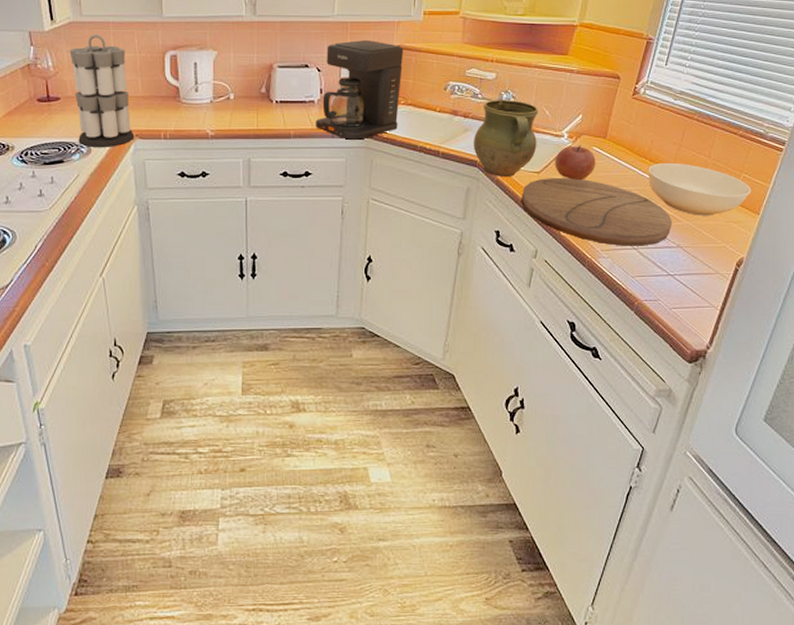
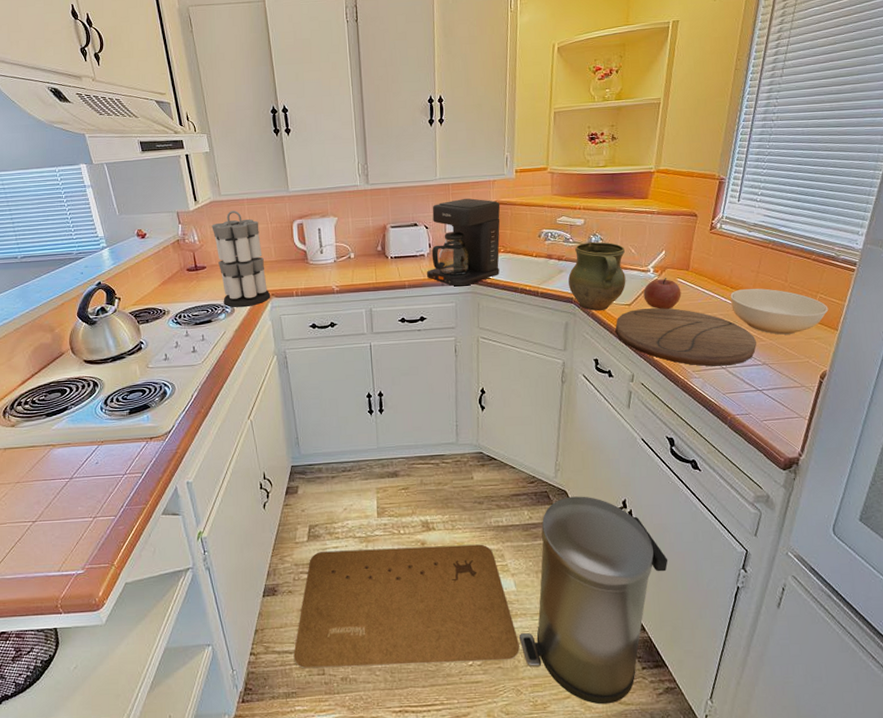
doormat: none [137,429,392,560] -> present [293,544,520,669]
pedal bin: none [390,381,559,608] -> present [519,496,668,705]

